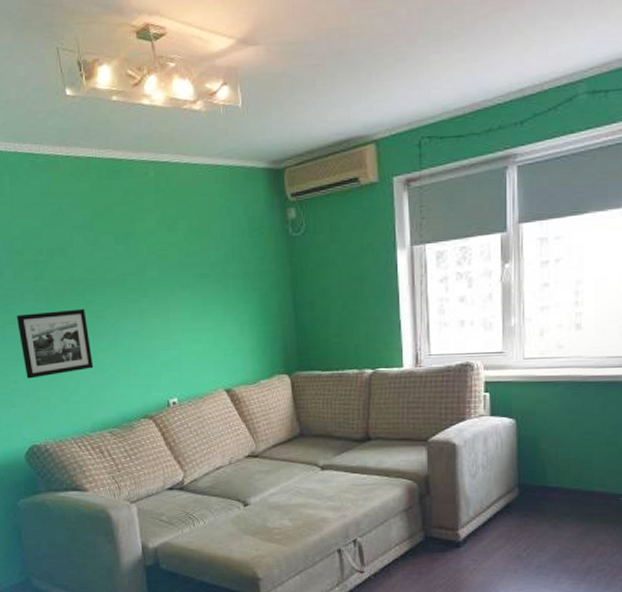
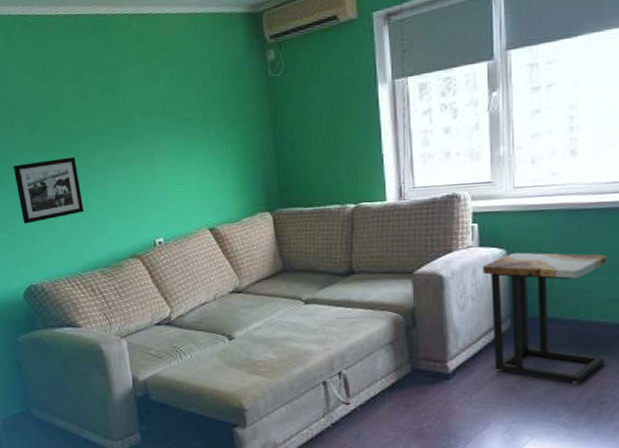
side table: none [494,422,607,552] -> present [483,252,608,384]

